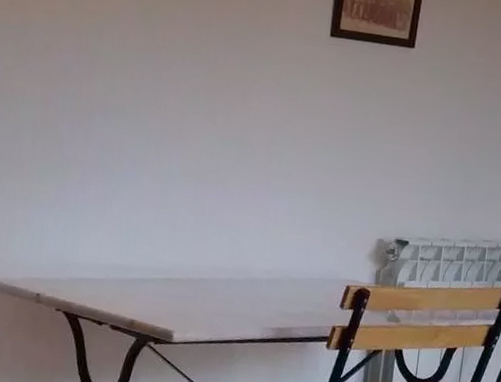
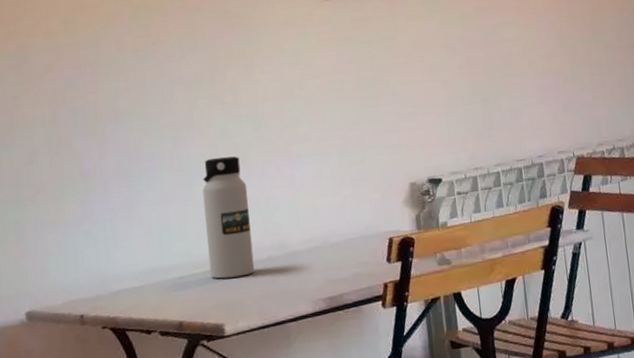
water bottle: none [169,173,222,291] -> present [202,156,255,279]

